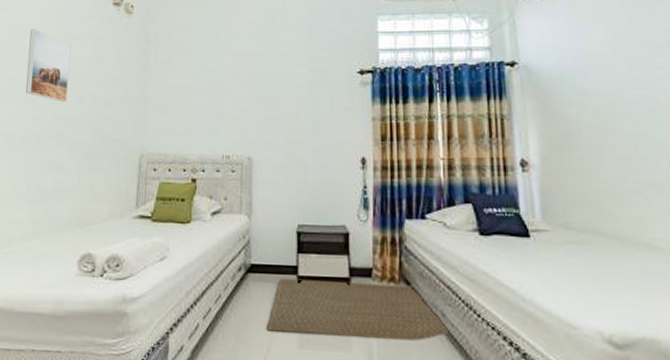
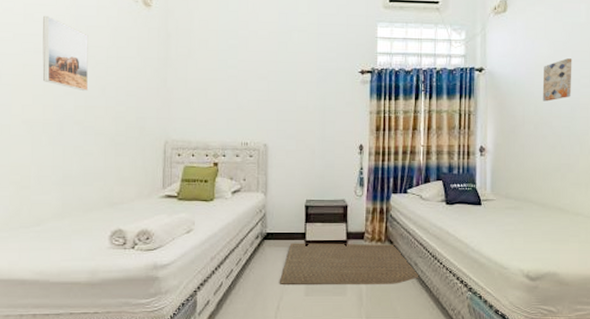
wall art: none [600,45,645,101] -> present [542,58,572,102]

